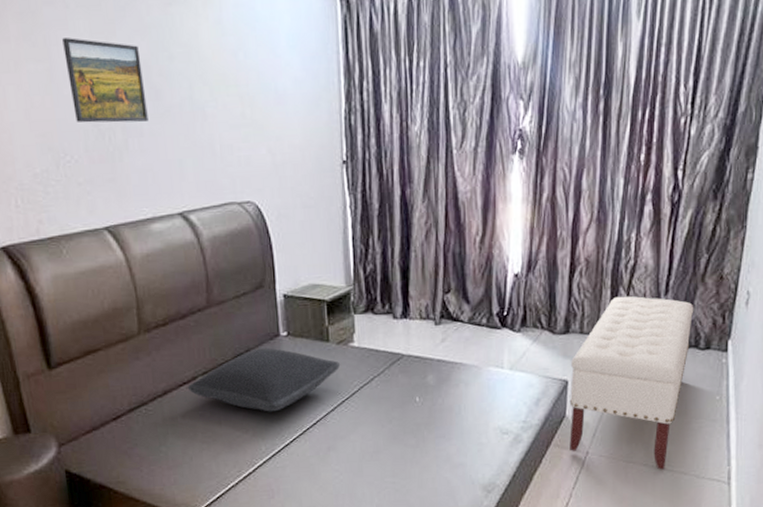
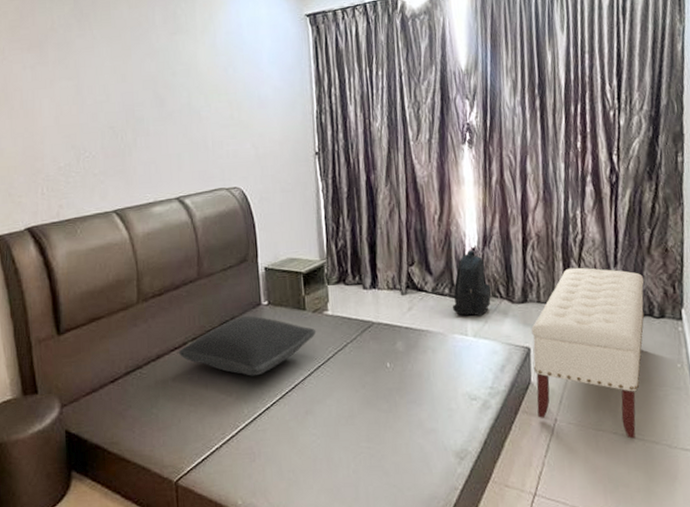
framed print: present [62,38,148,123] -> none [89,61,154,126]
backpack: none [490,276,532,348] -> present [453,250,491,316]

